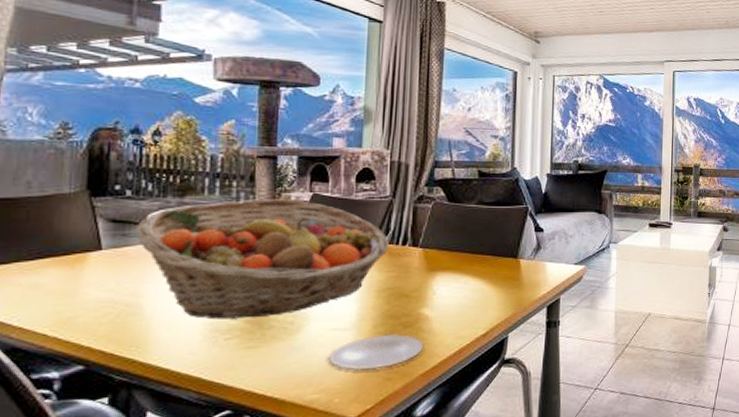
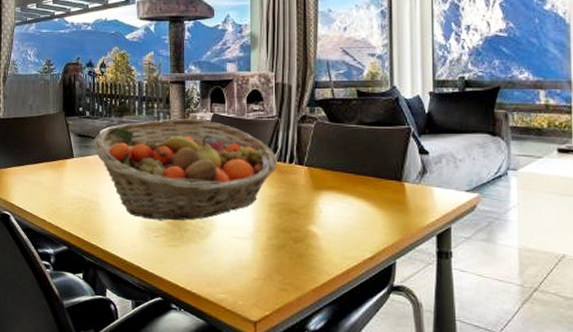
plate: present [328,333,423,371] -> none [232,246,312,279]

